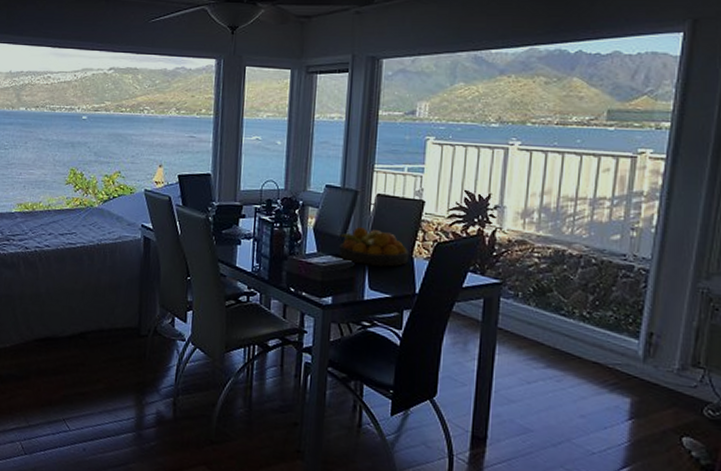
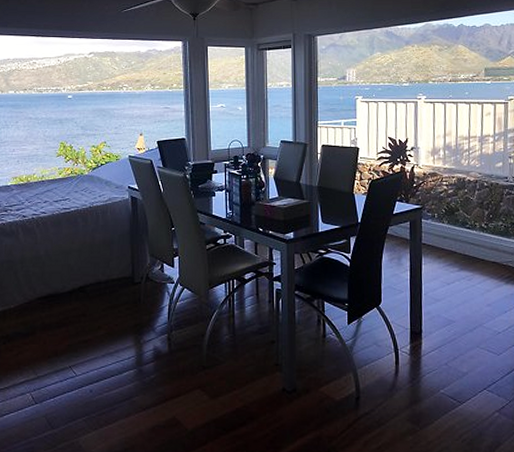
fruit bowl: present [338,227,409,267] -> none [294,173,350,203]

